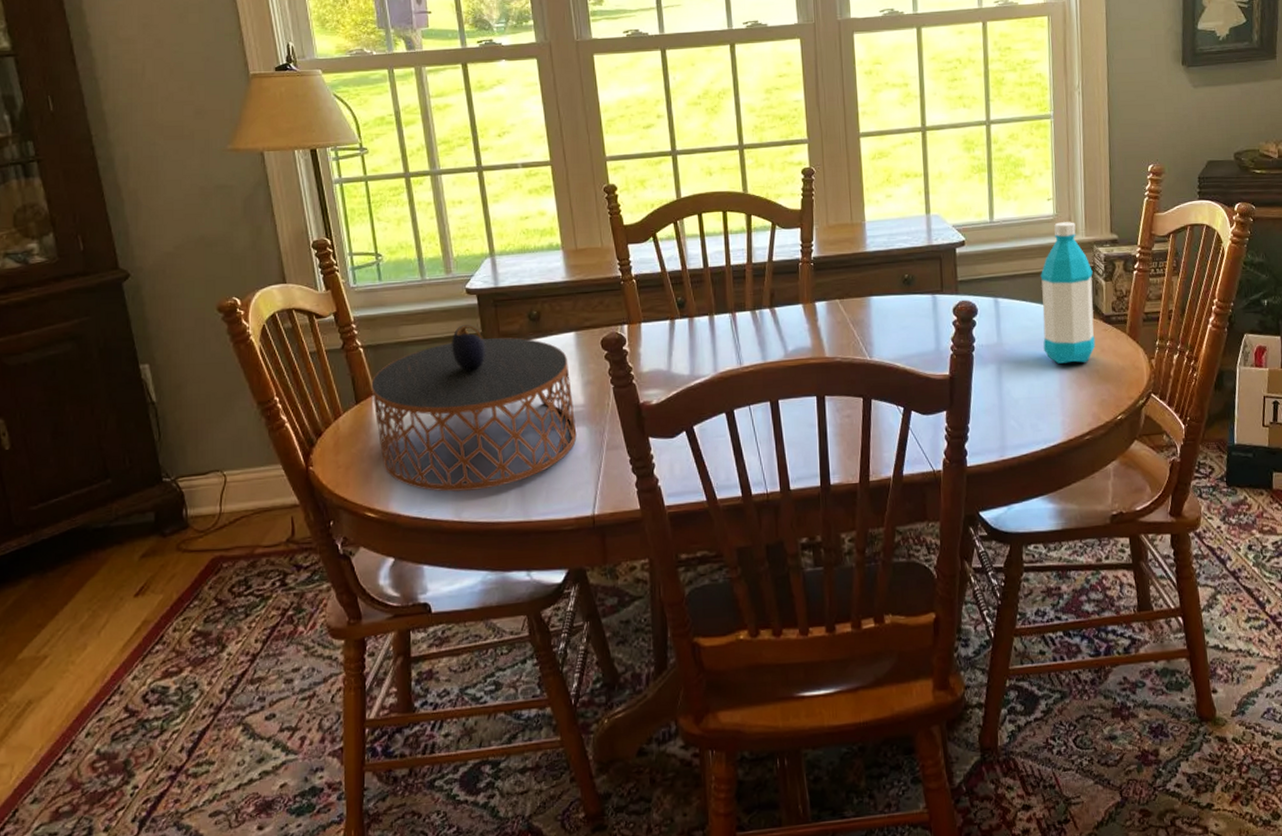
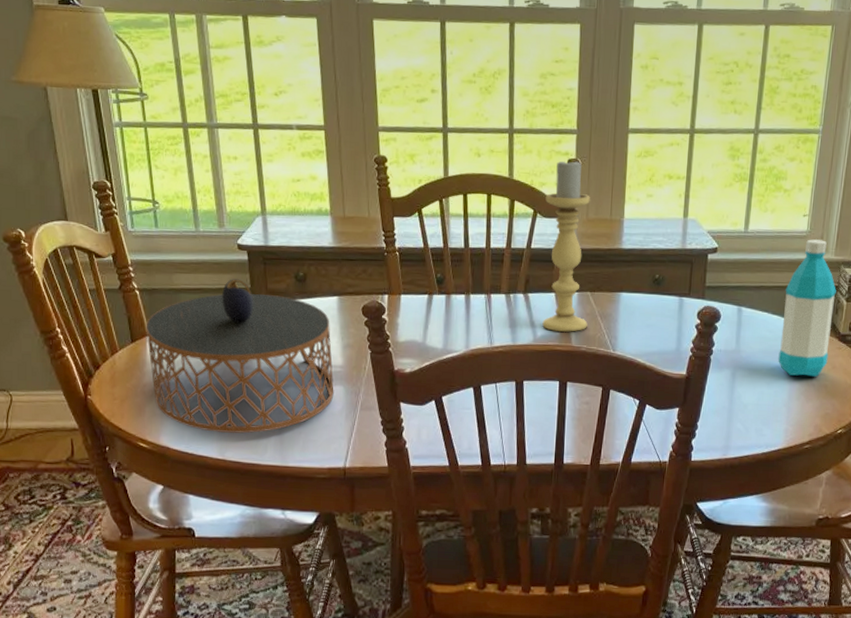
candle holder: none [783,168,840,344] -> present [542,158,590,332]

